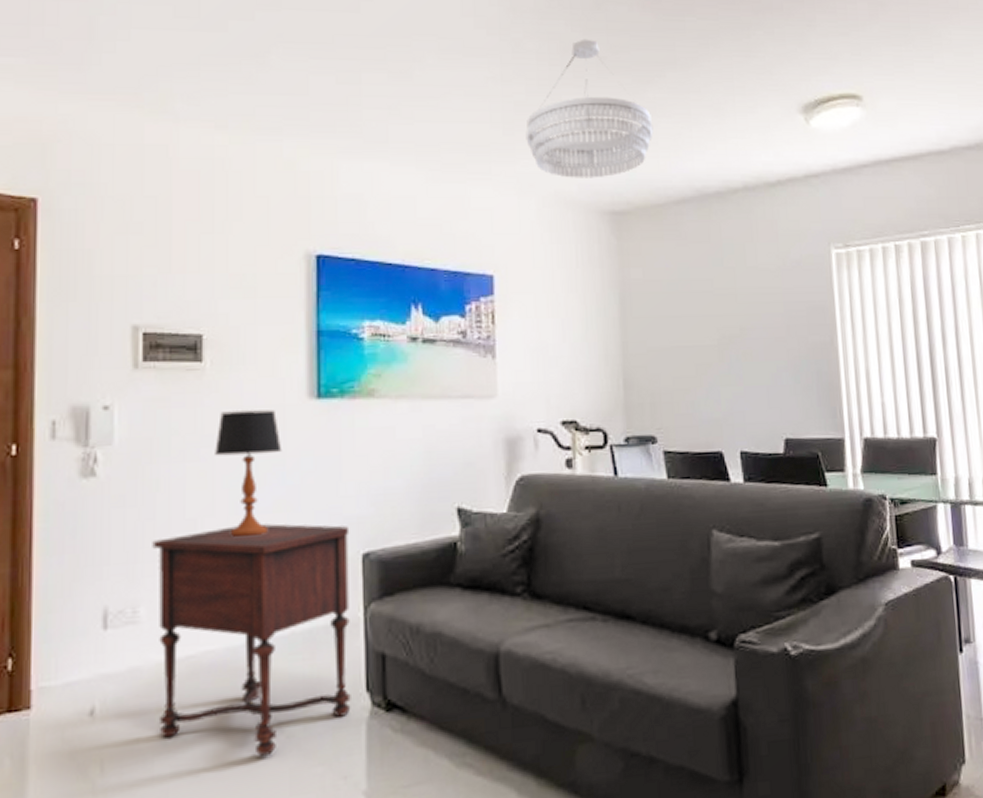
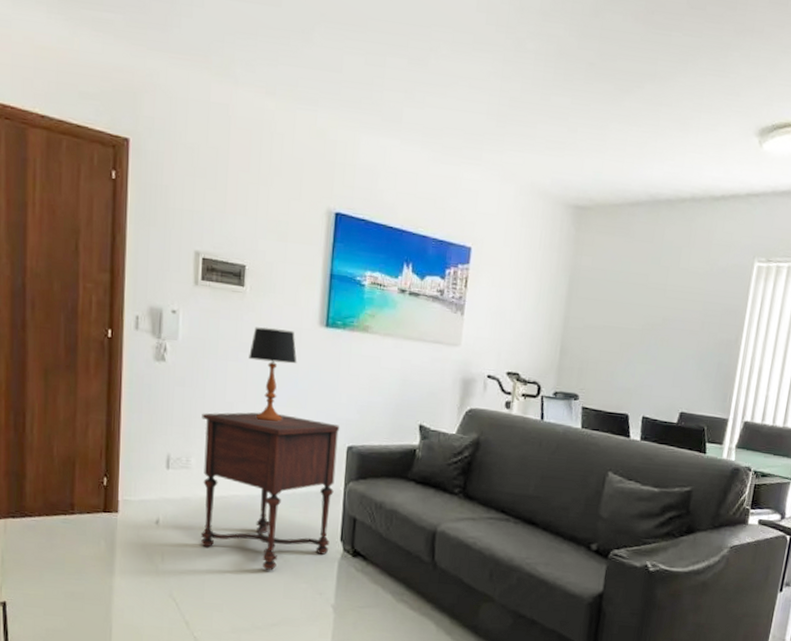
chandelier: present [525,38,654,178] -> none [514,44,625,175]

